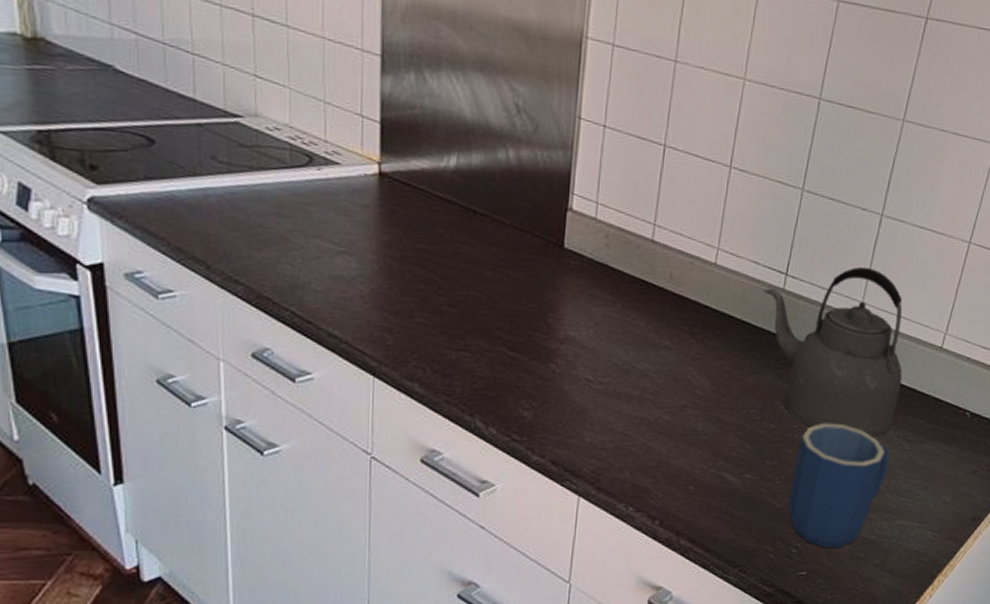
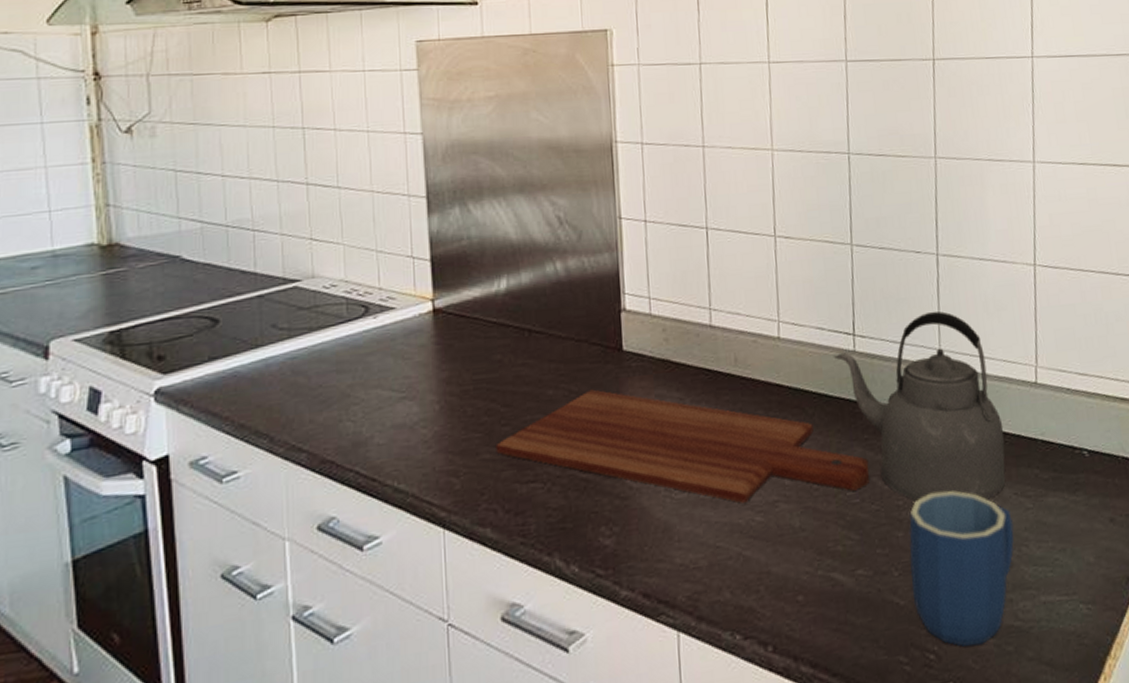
cutting board: none [430,278,775,409] -> present [496,389,870,503]

